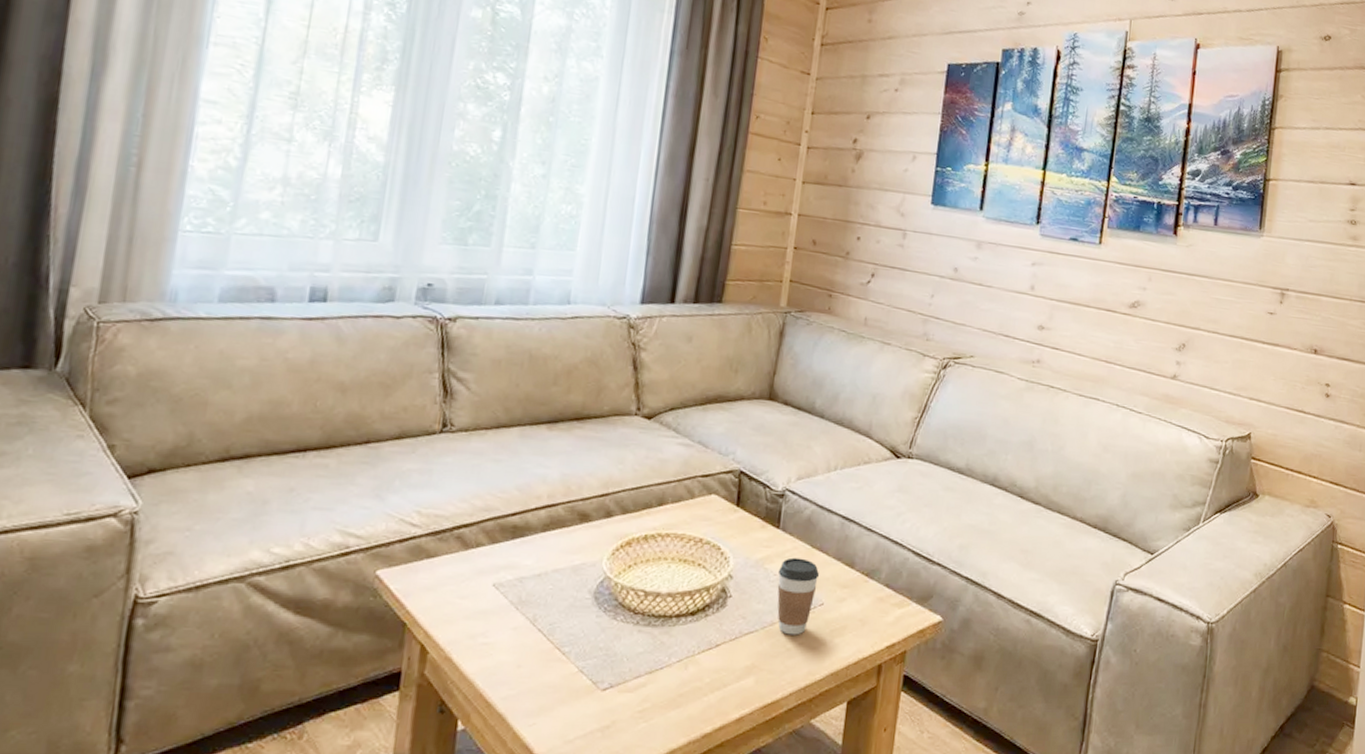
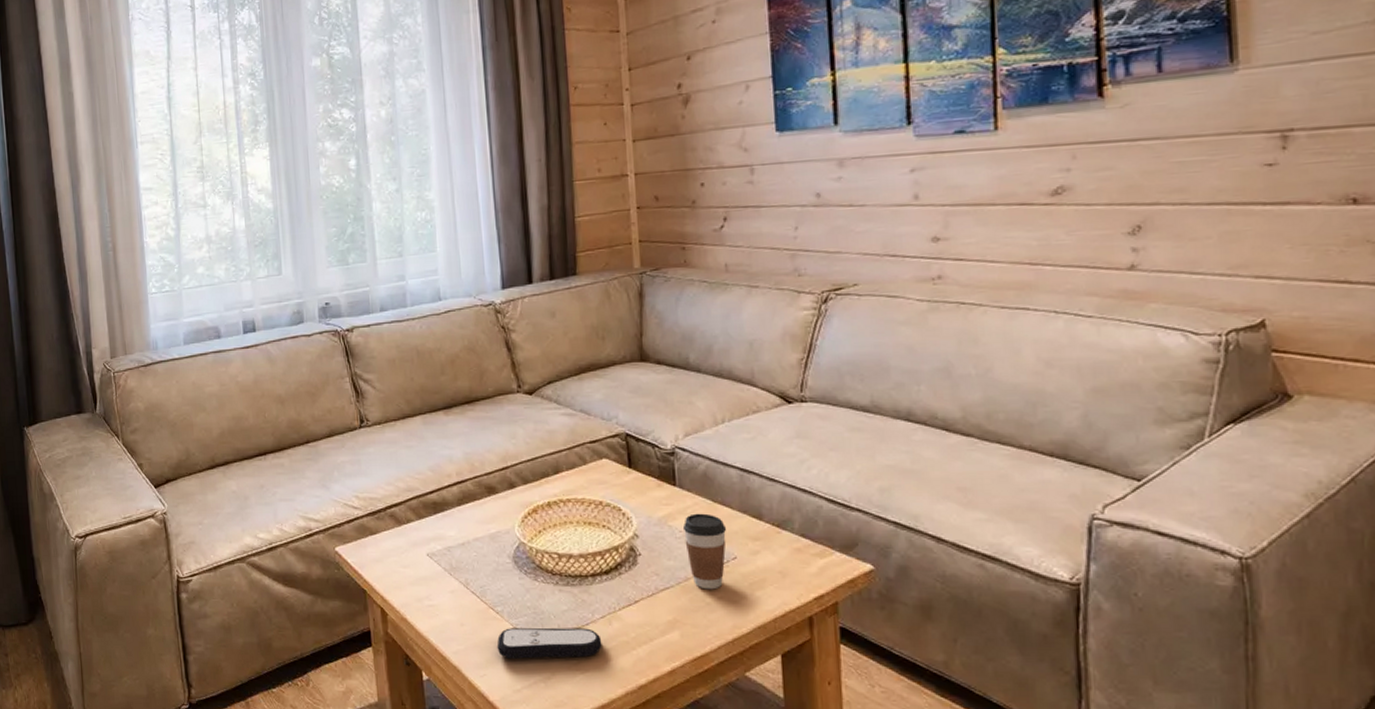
remote control: none [555,671,674,706] -> present [497,627,602,659]

